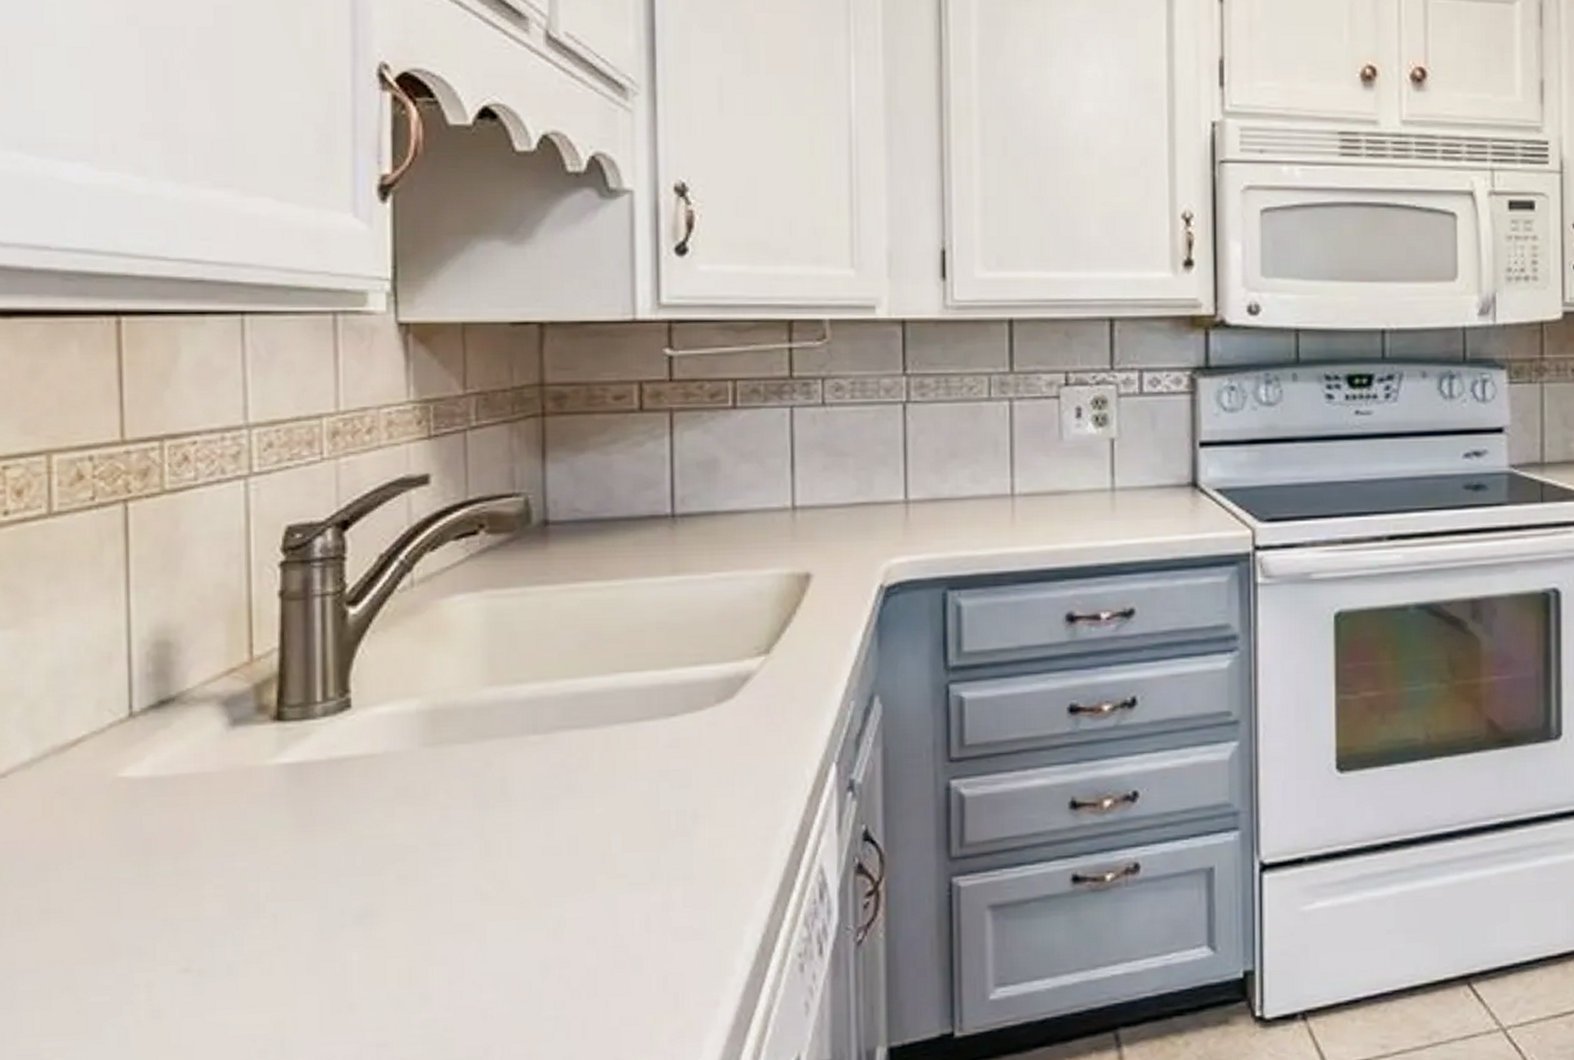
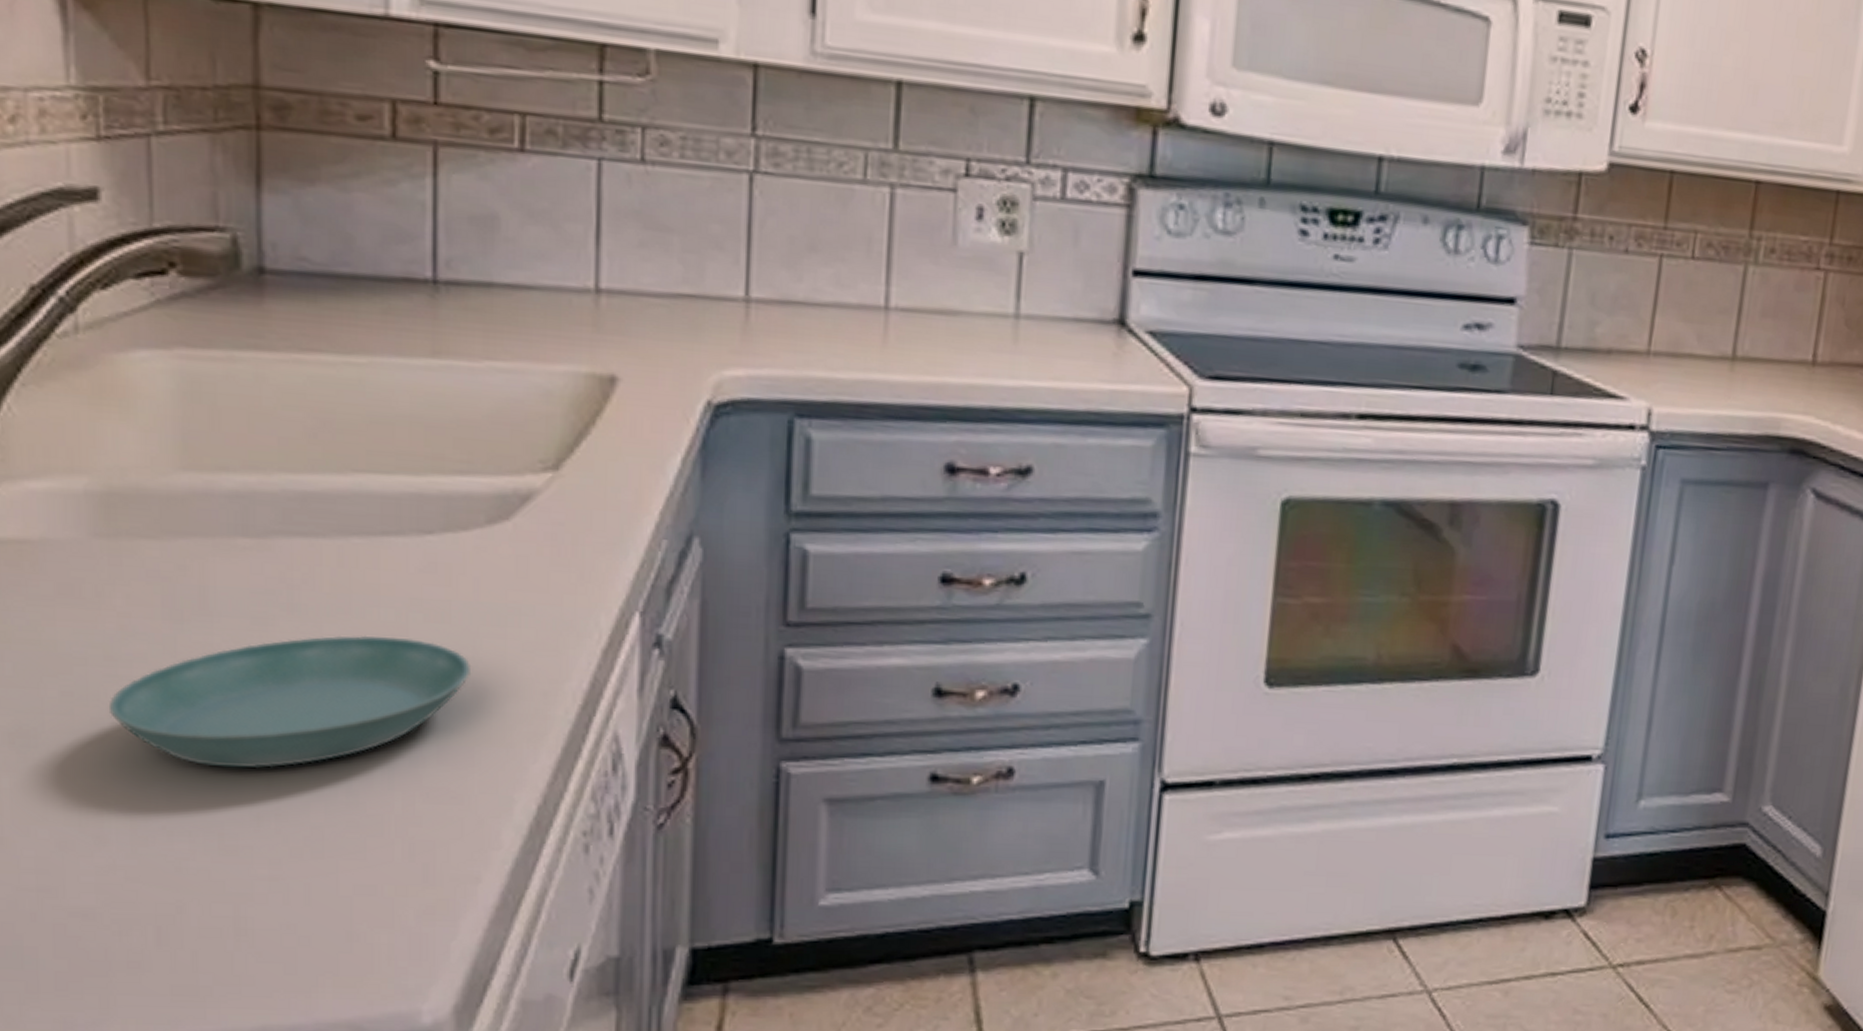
saucer: none [432,804,708,926] -> present [108,635,472,768]

